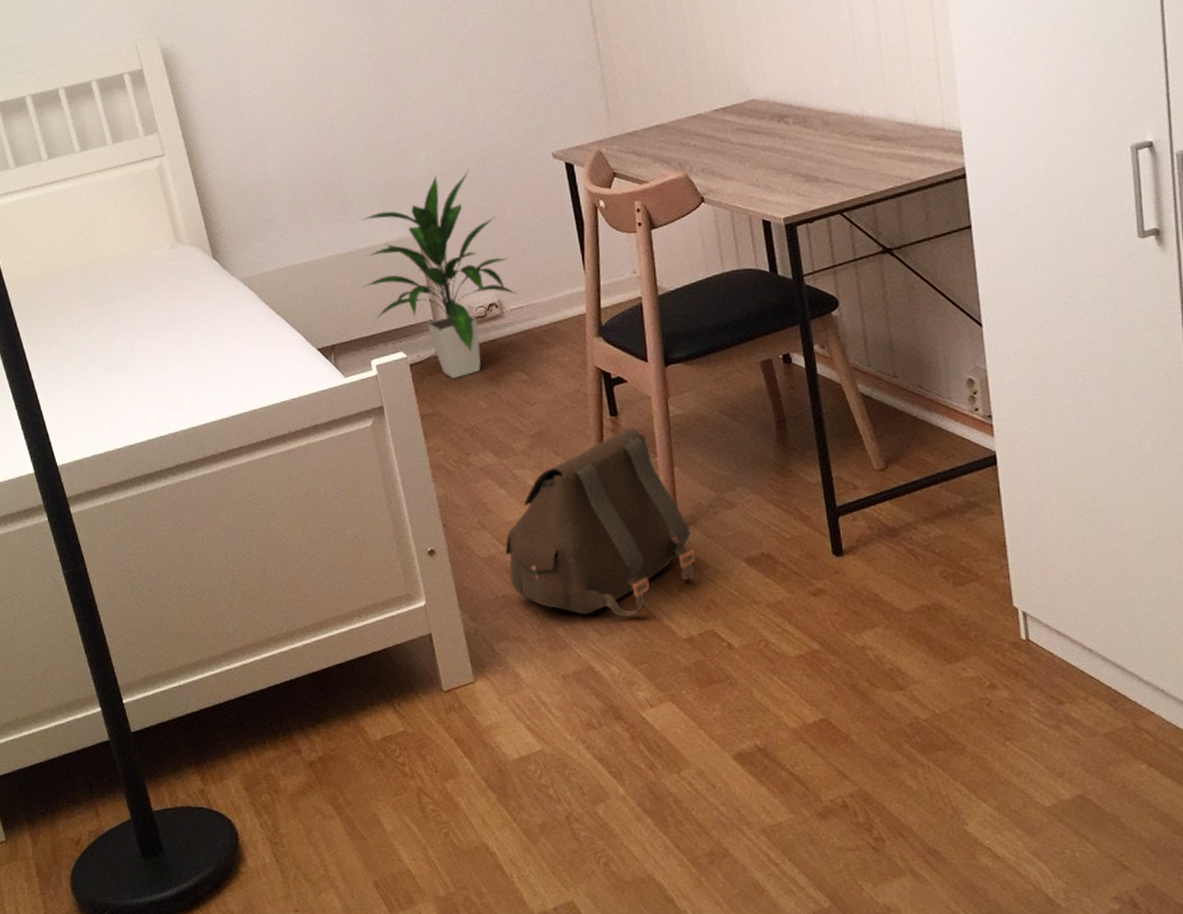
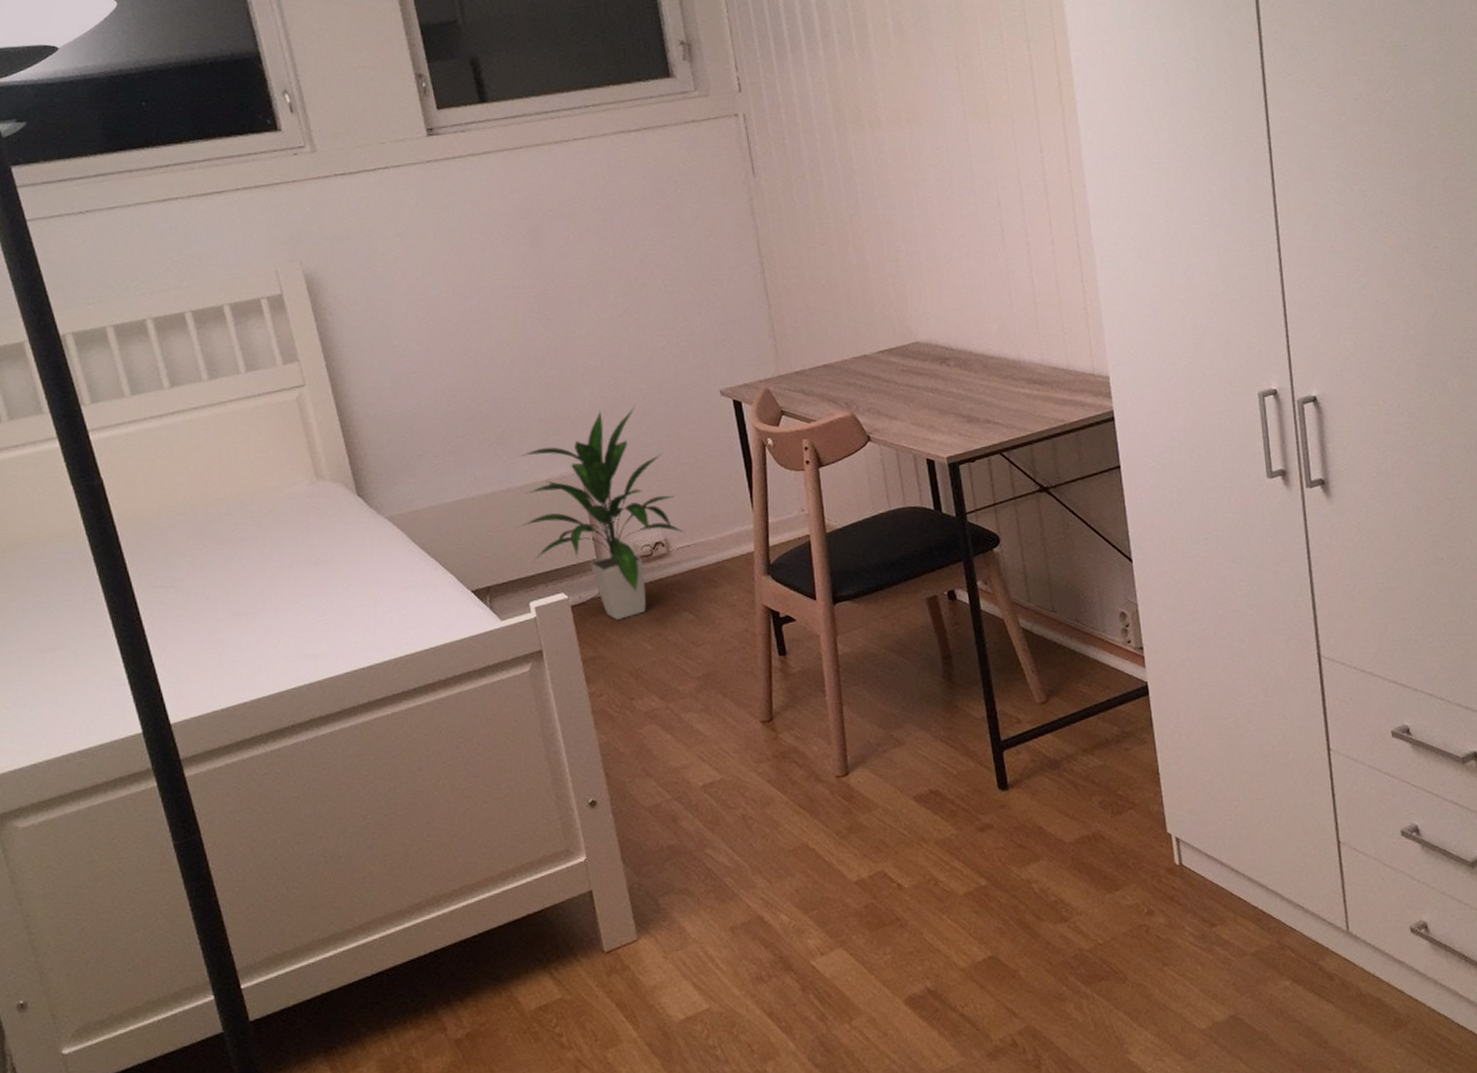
satchel: present [505,427,696,617] -> none [671,667,866,862]

